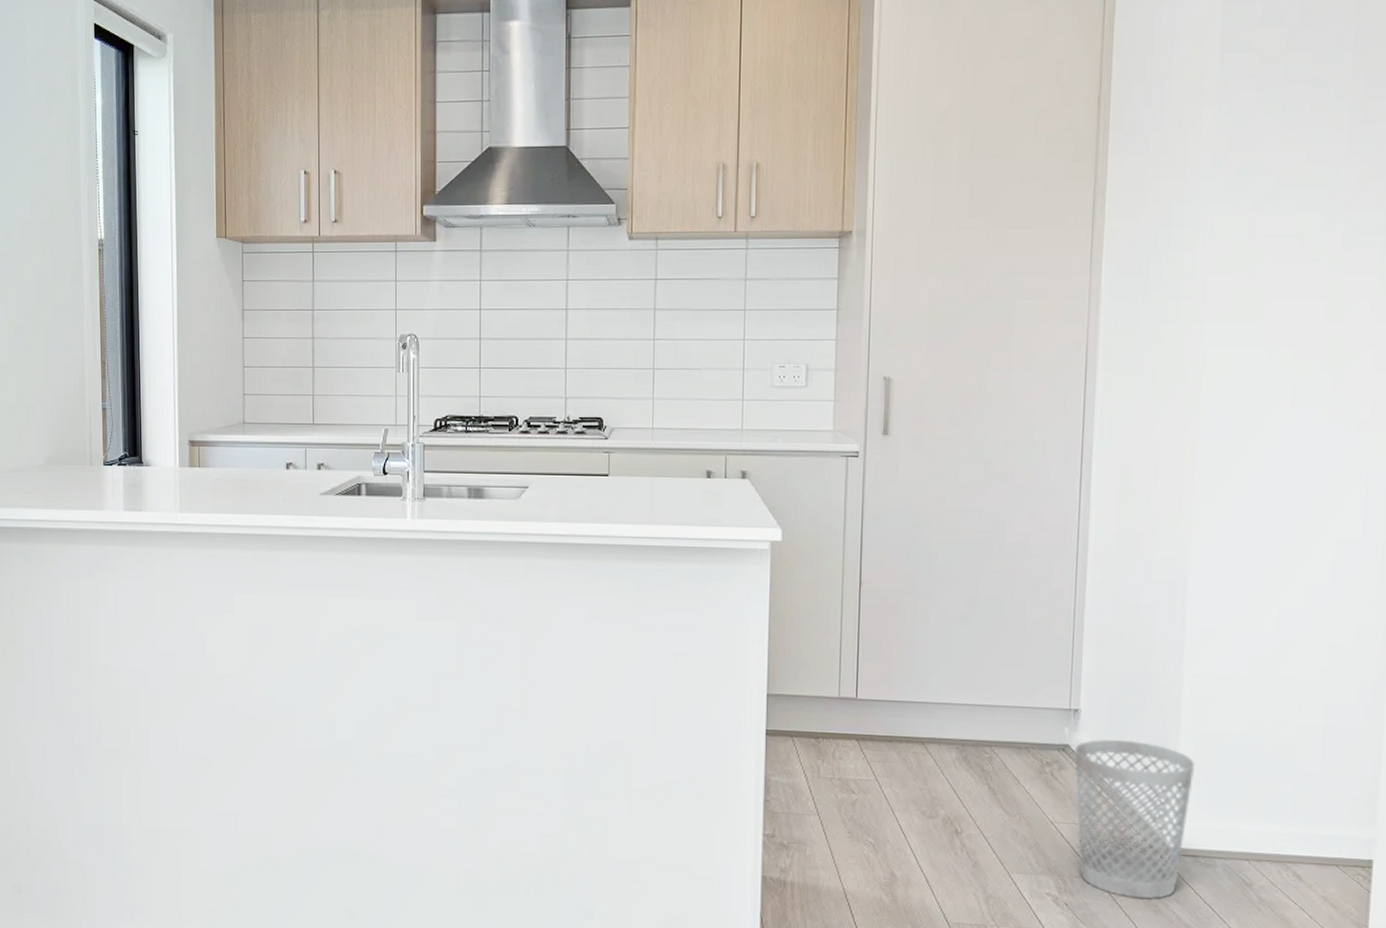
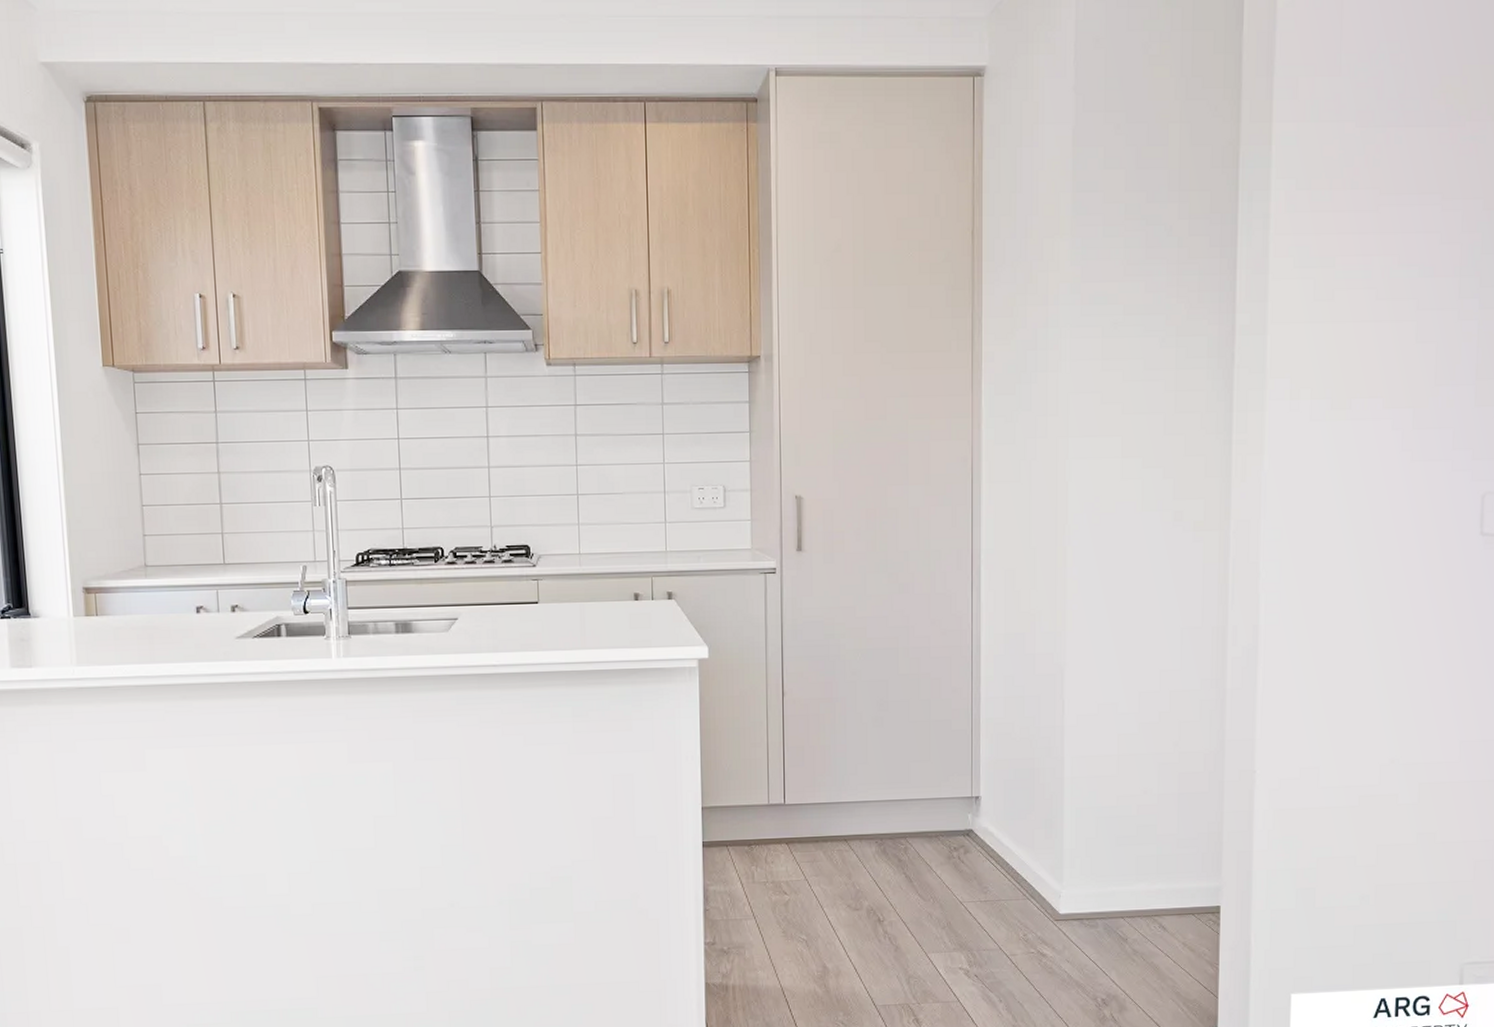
wastebasket: present [1074,739,1194,899] -> none [978,821,1077,963]

